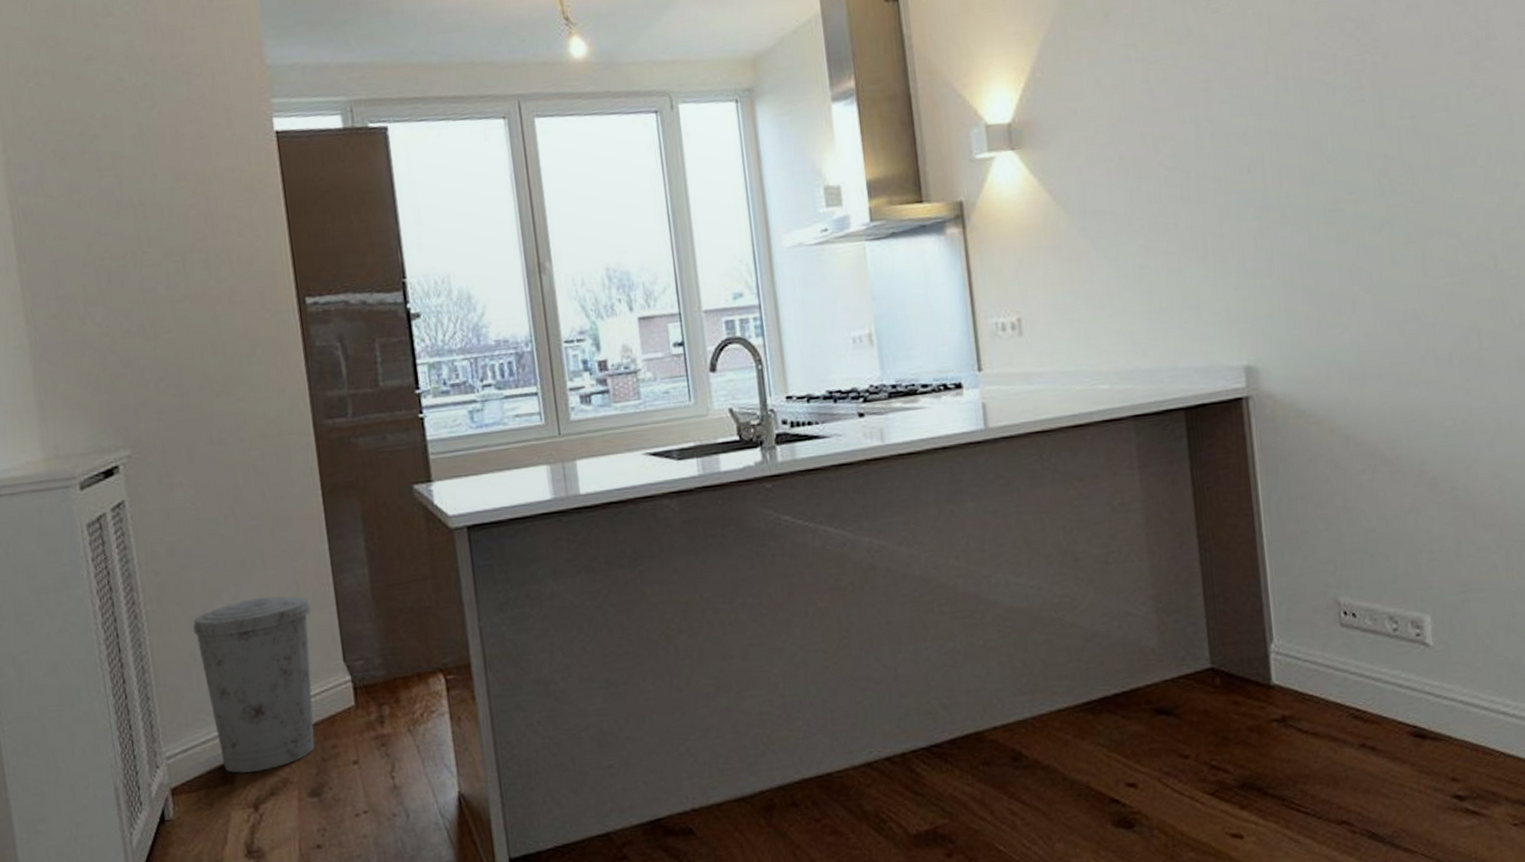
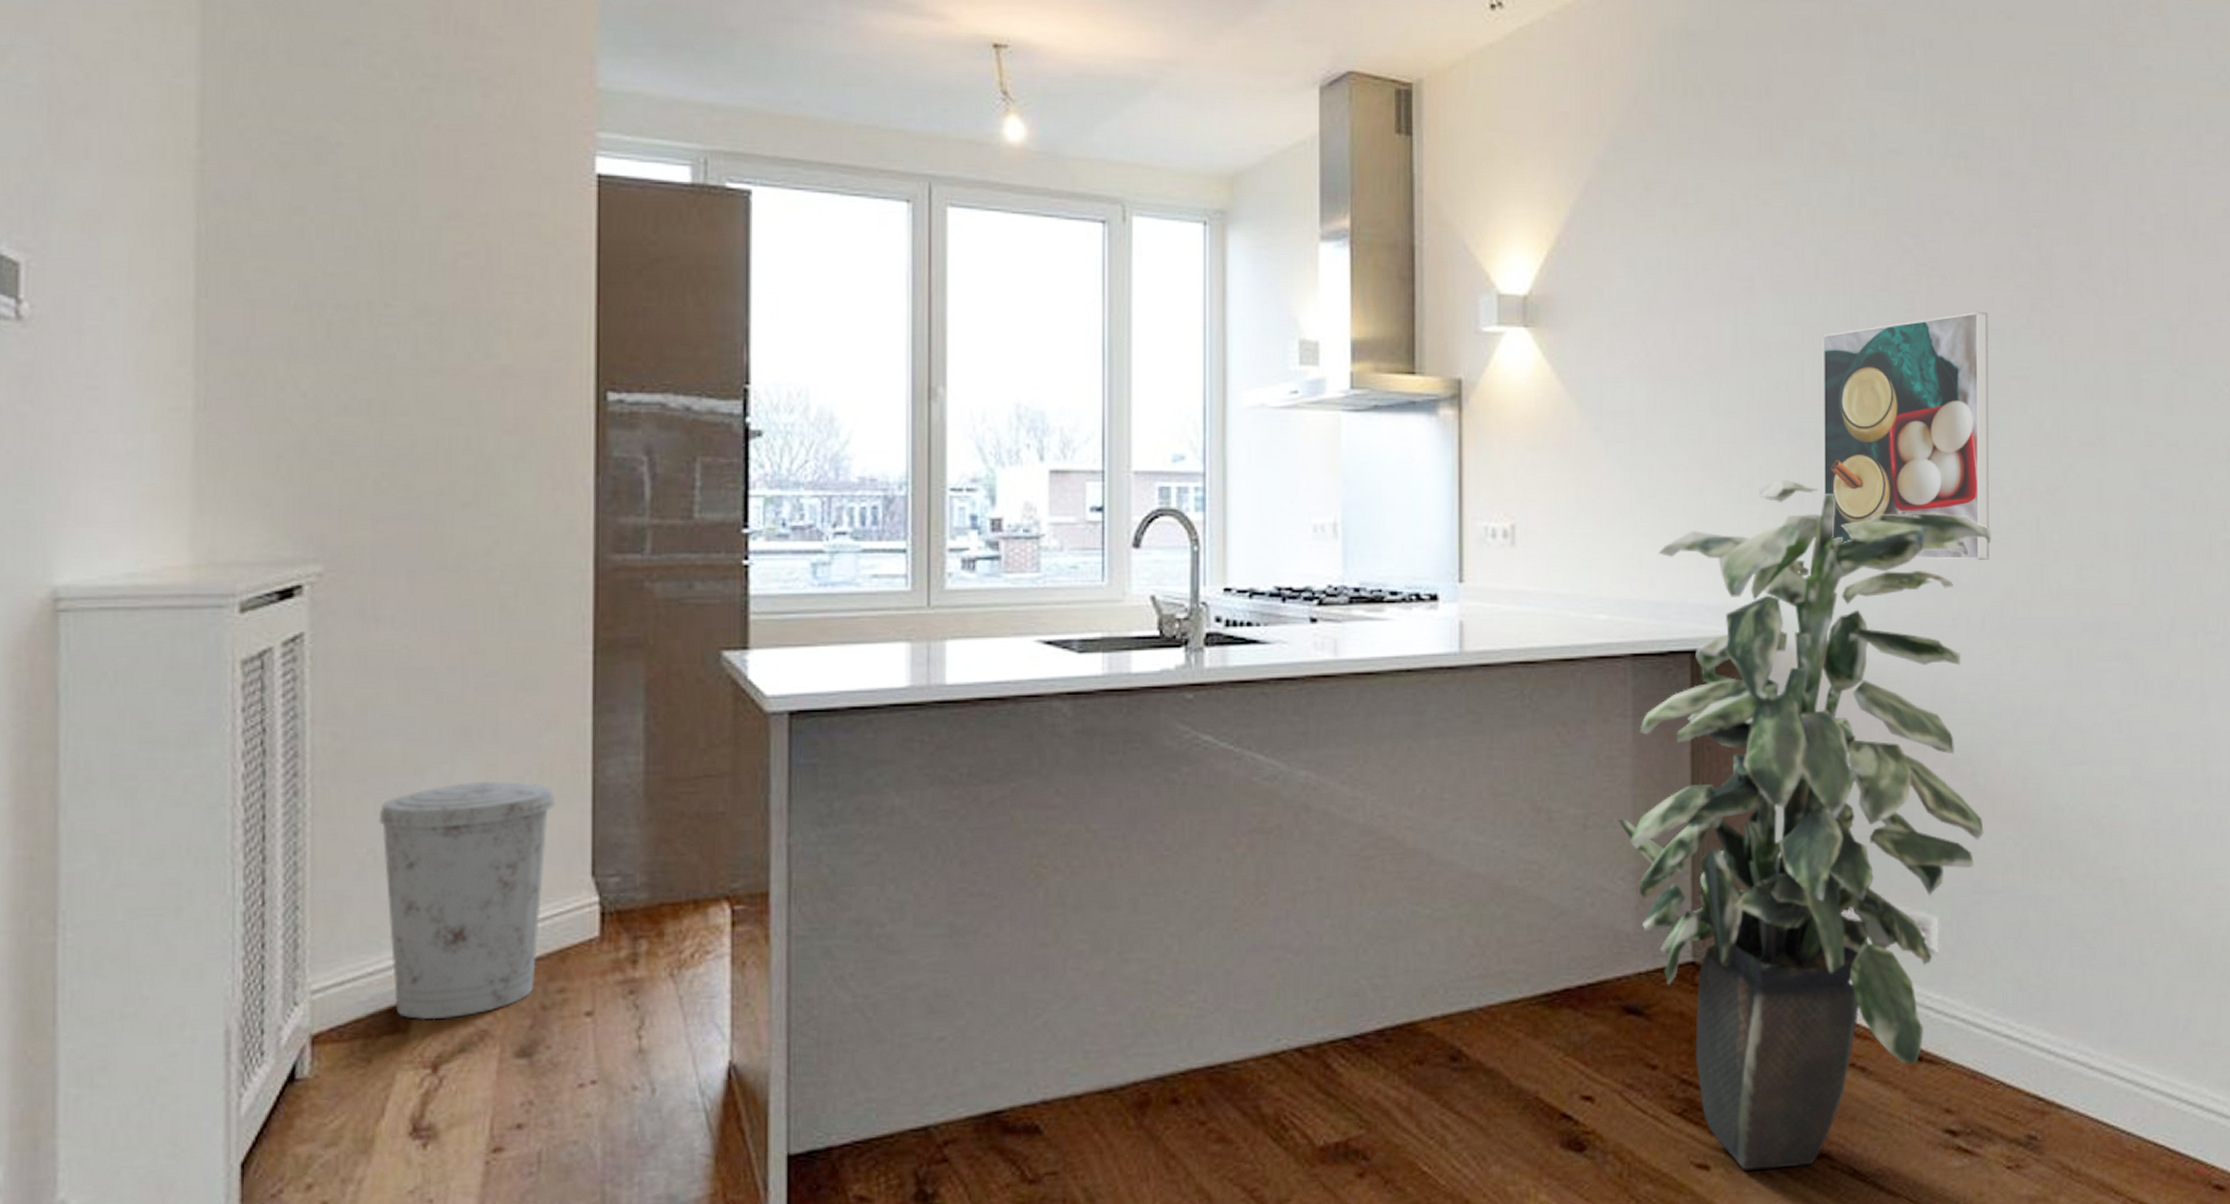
indoor plant: none [1134,252,1467,838] -> present [1618,480,1991,1170]
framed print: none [1277,79,1451,307] -> present [1822,311,1989,560]

